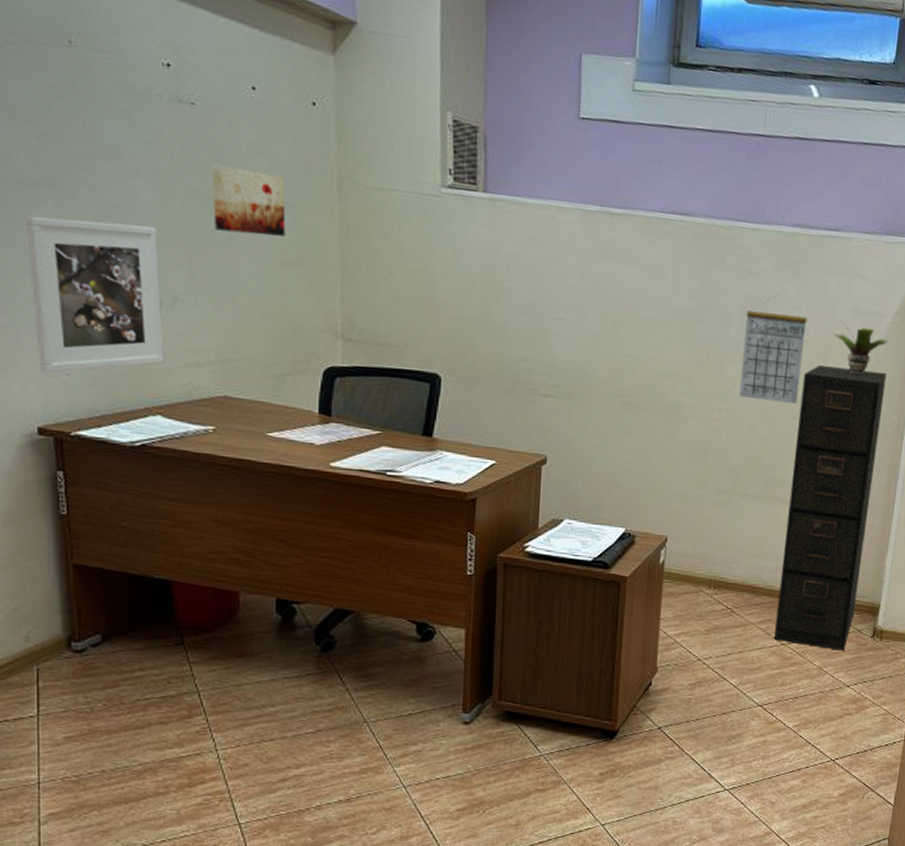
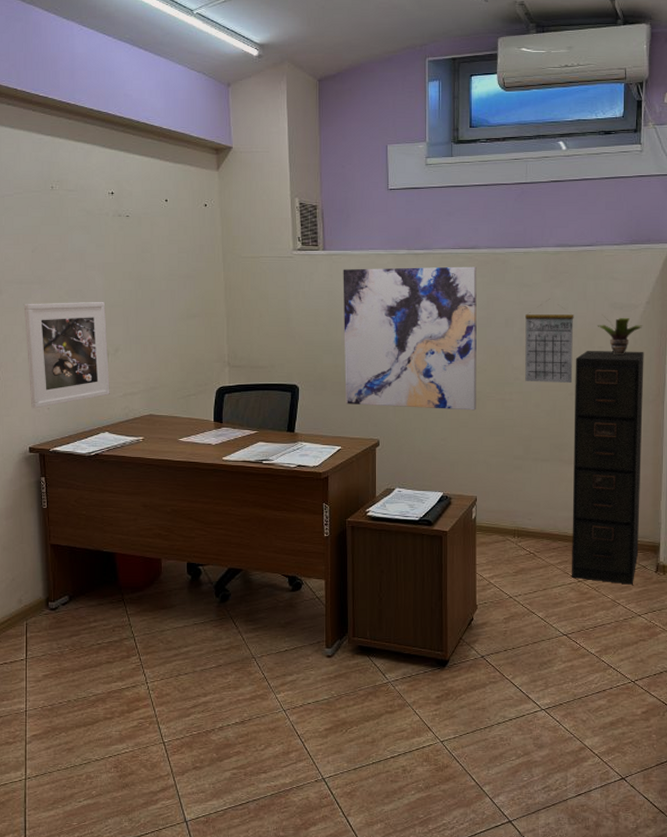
wall art: present [212,164,286,237] -> none [140,254,189,299]
wall art: none [504,222,690,428] -> present [343,266,477,411]

